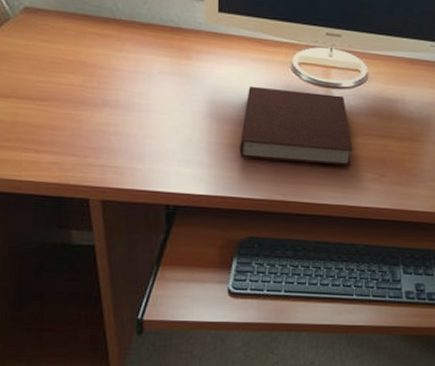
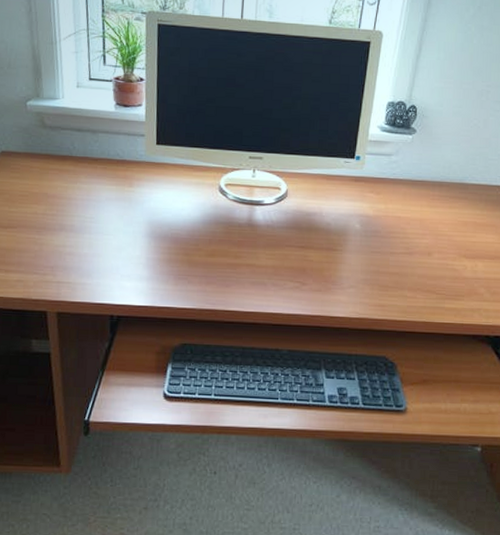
notebook: present [239,85,353,166] -> none [174,206,275,275]

